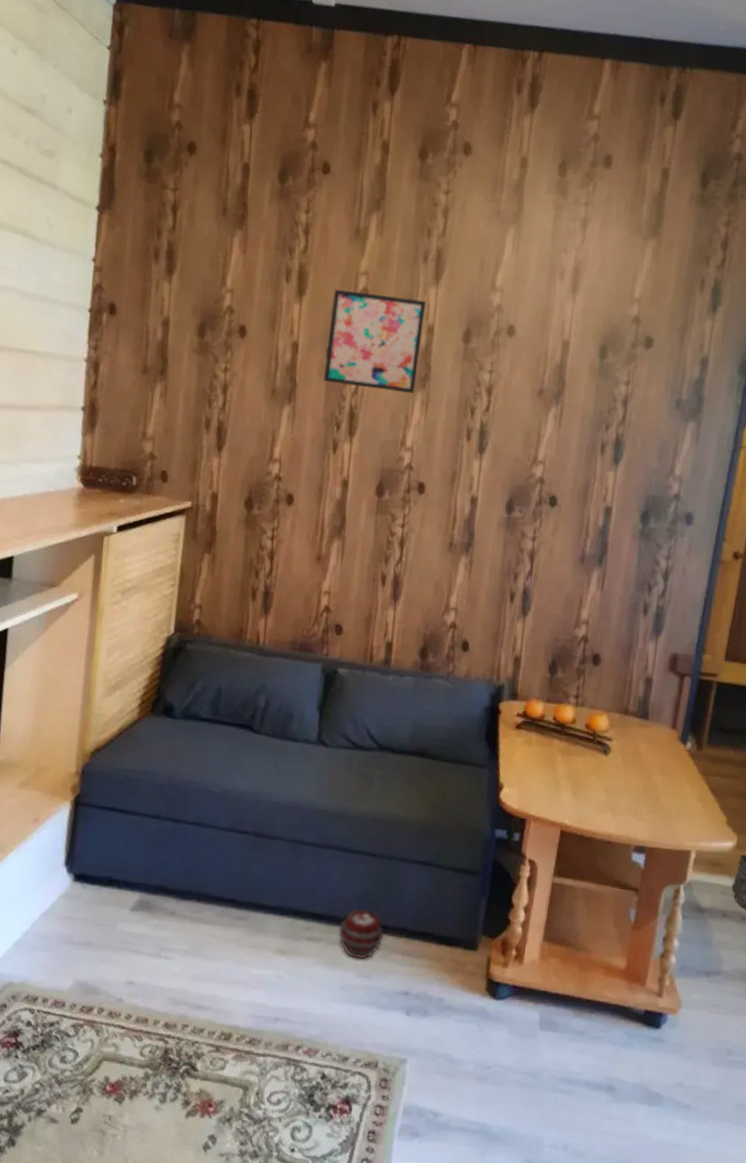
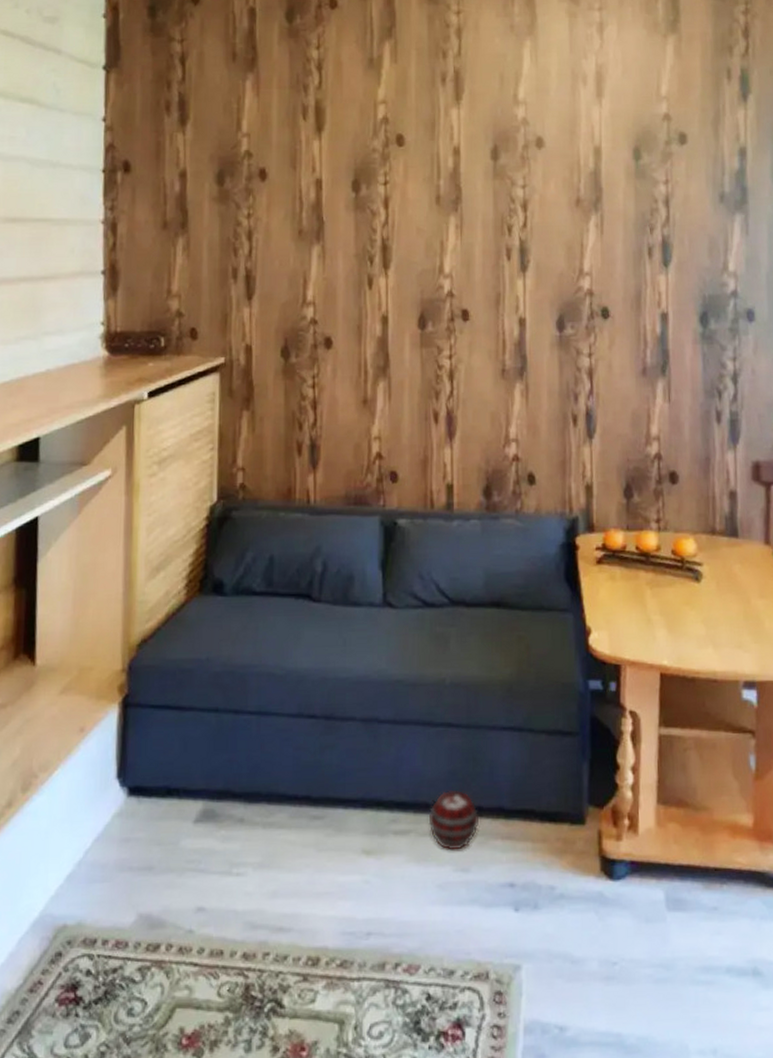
wall art: present [323,289,426,393] -> none [350,121,449,219]

